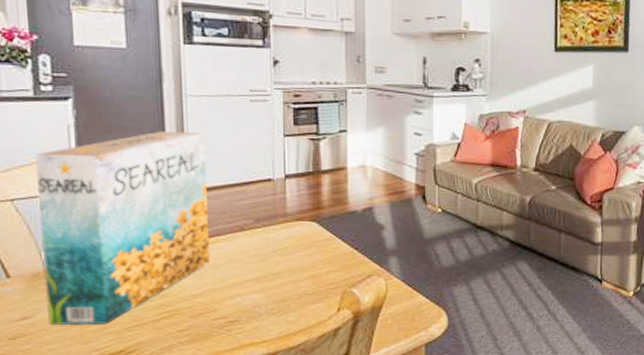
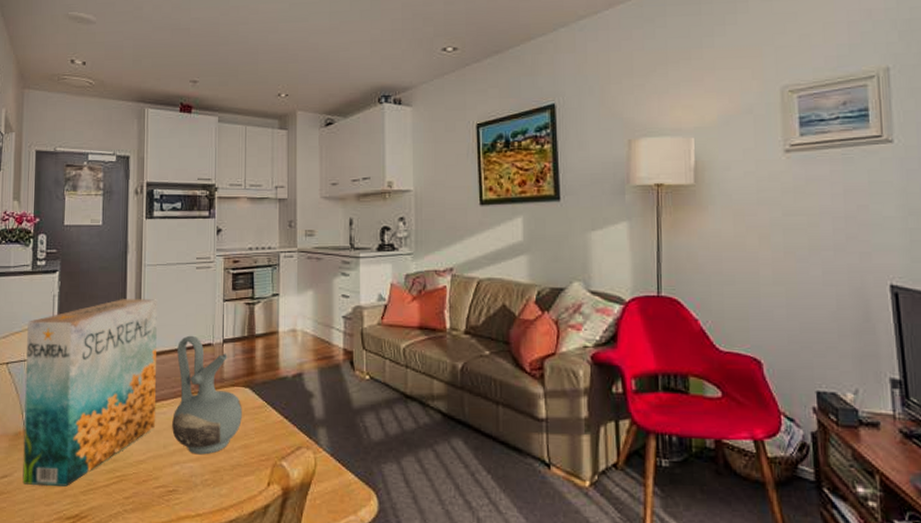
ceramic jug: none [230,170,309,286] -> present [172,335,242,455]

